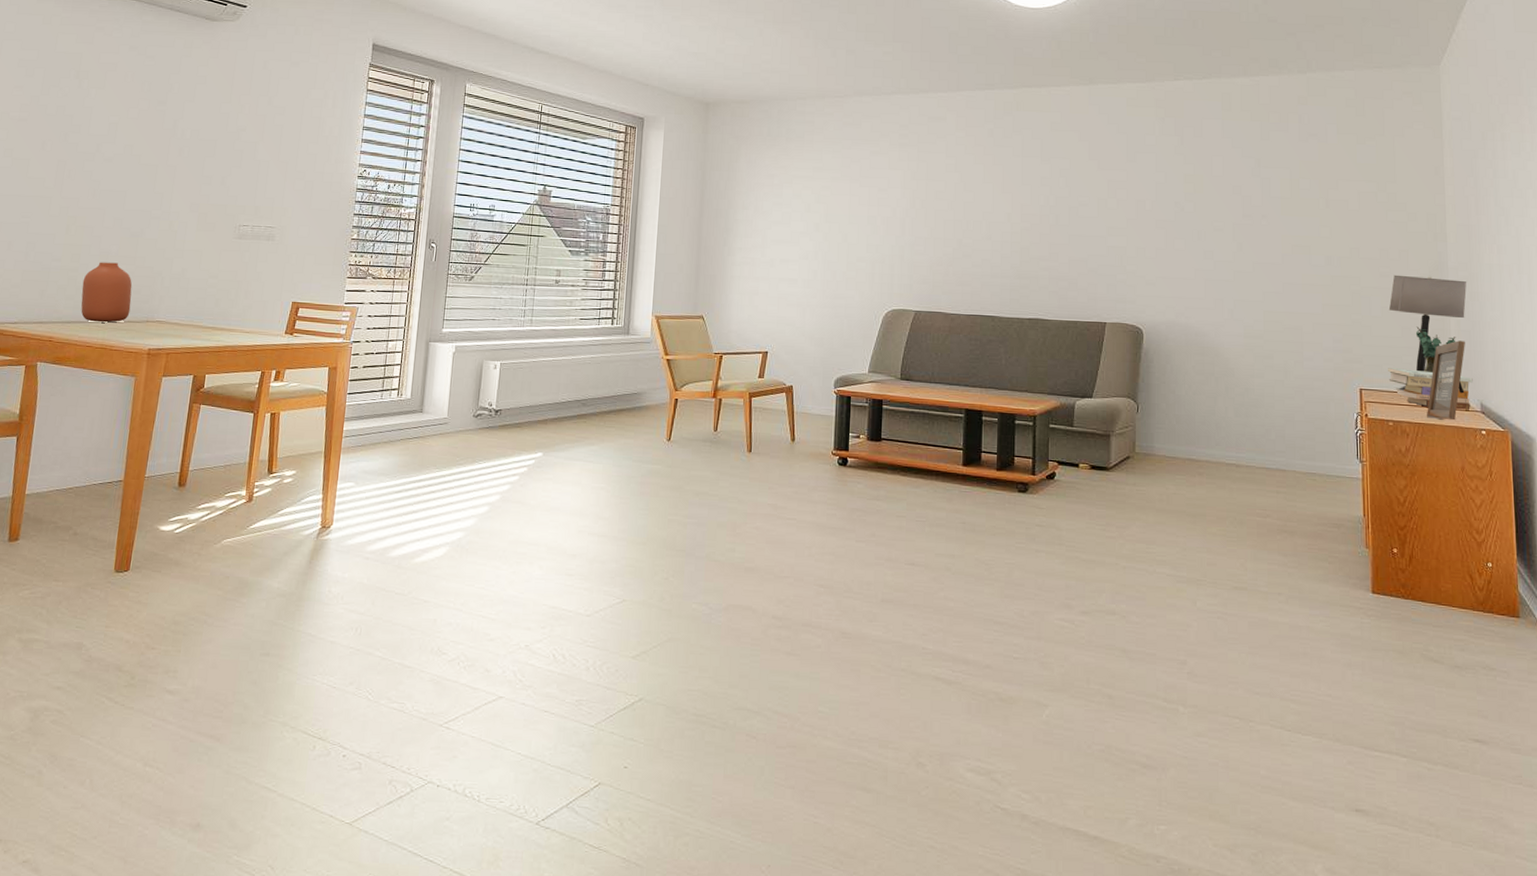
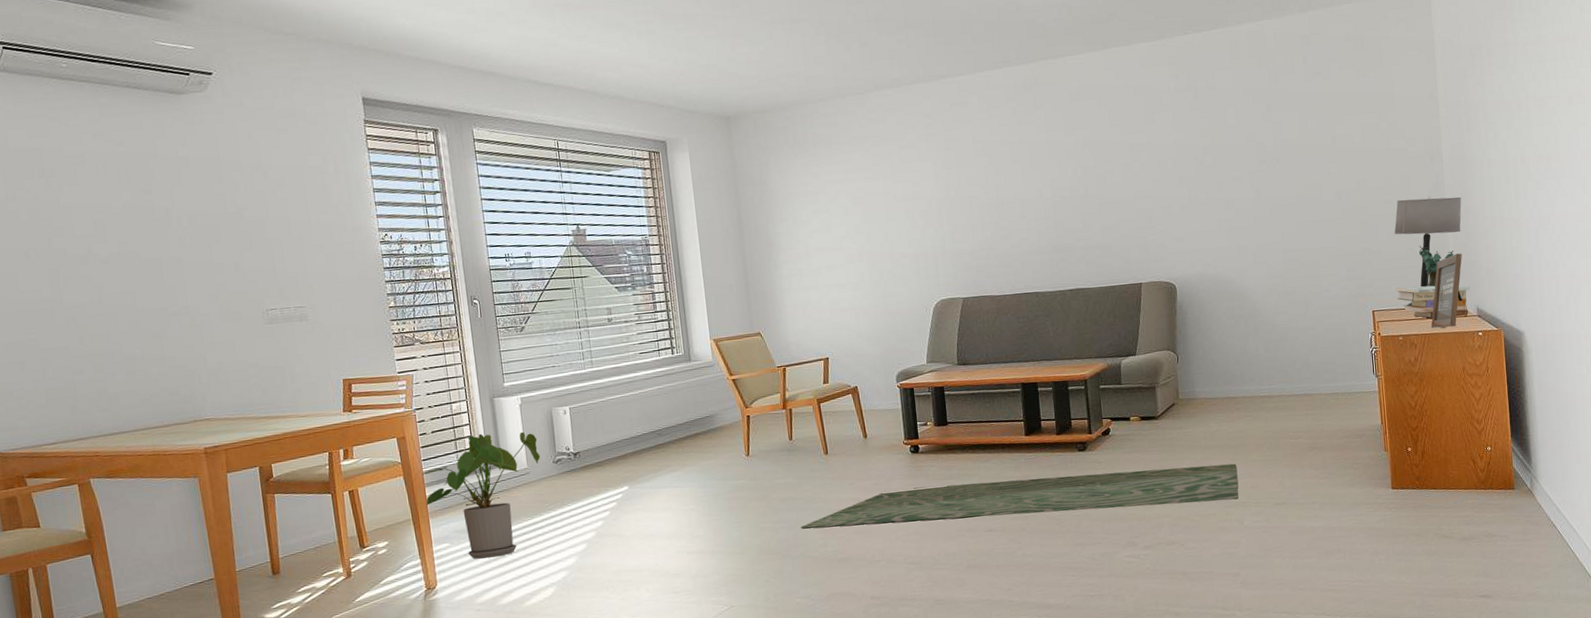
vase: present [81,262,132,323] -> none [113,366,174,431]
house plant: none [341,375,463,505] -> present [421,431,541,559]
rug: none [711,502,1194,575] -> present [801,463,1239,529]

